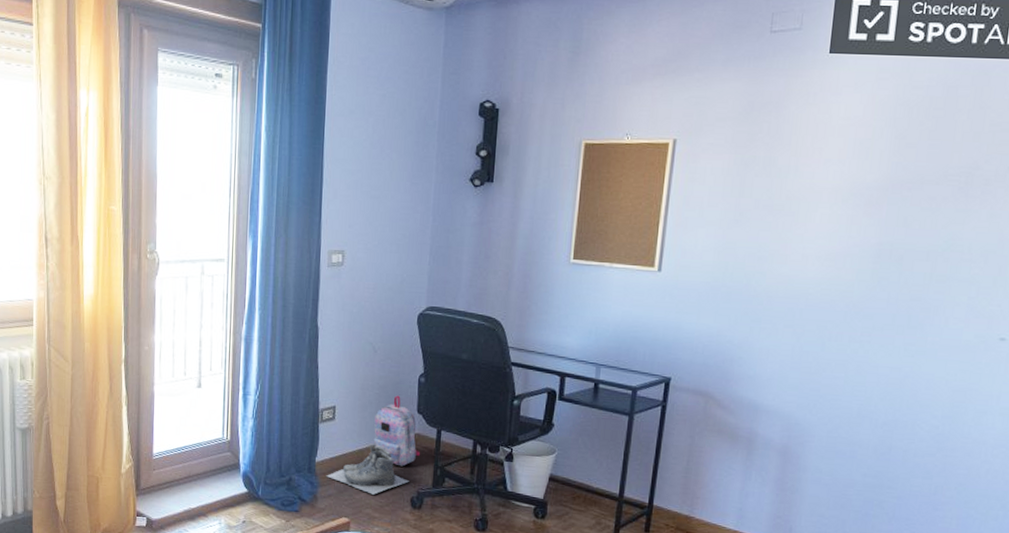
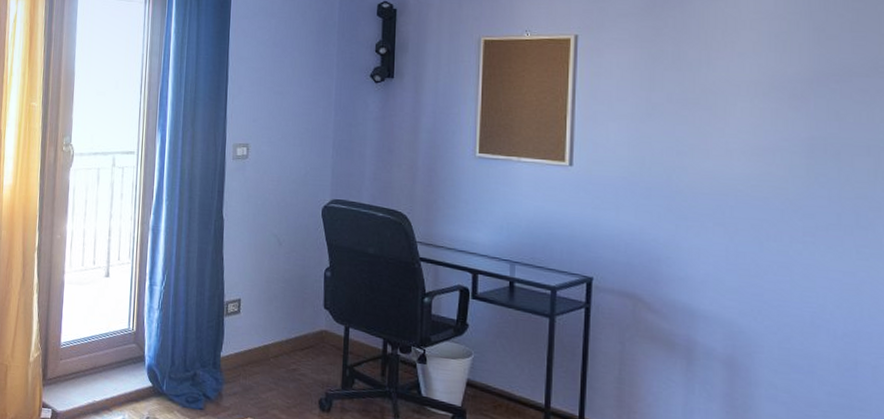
boots: present [326,445,409,495] -> none [231,341,317,395]
backpack: present [373,395,420,467] -> none [279,289,328,365]

